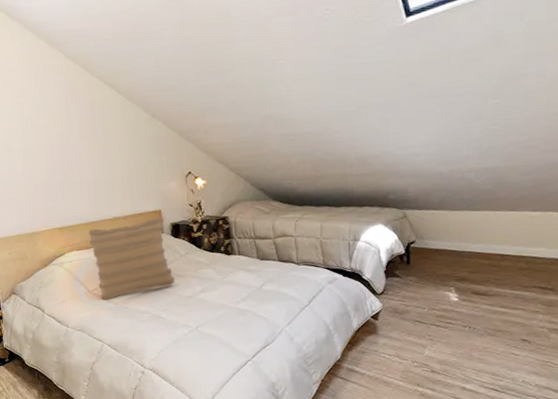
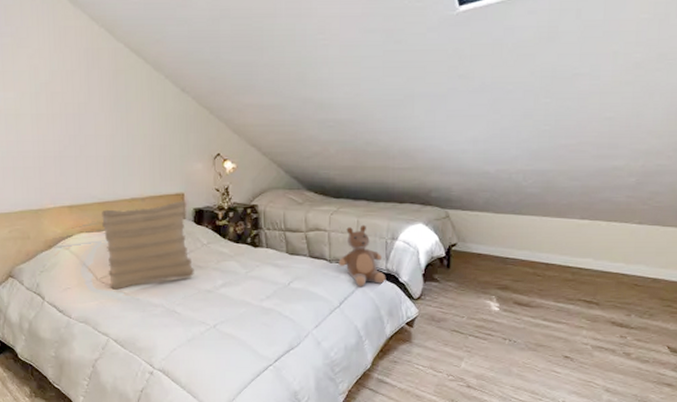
teddy bear: none [305,228,351,285] -> present [338,225,386,286]

